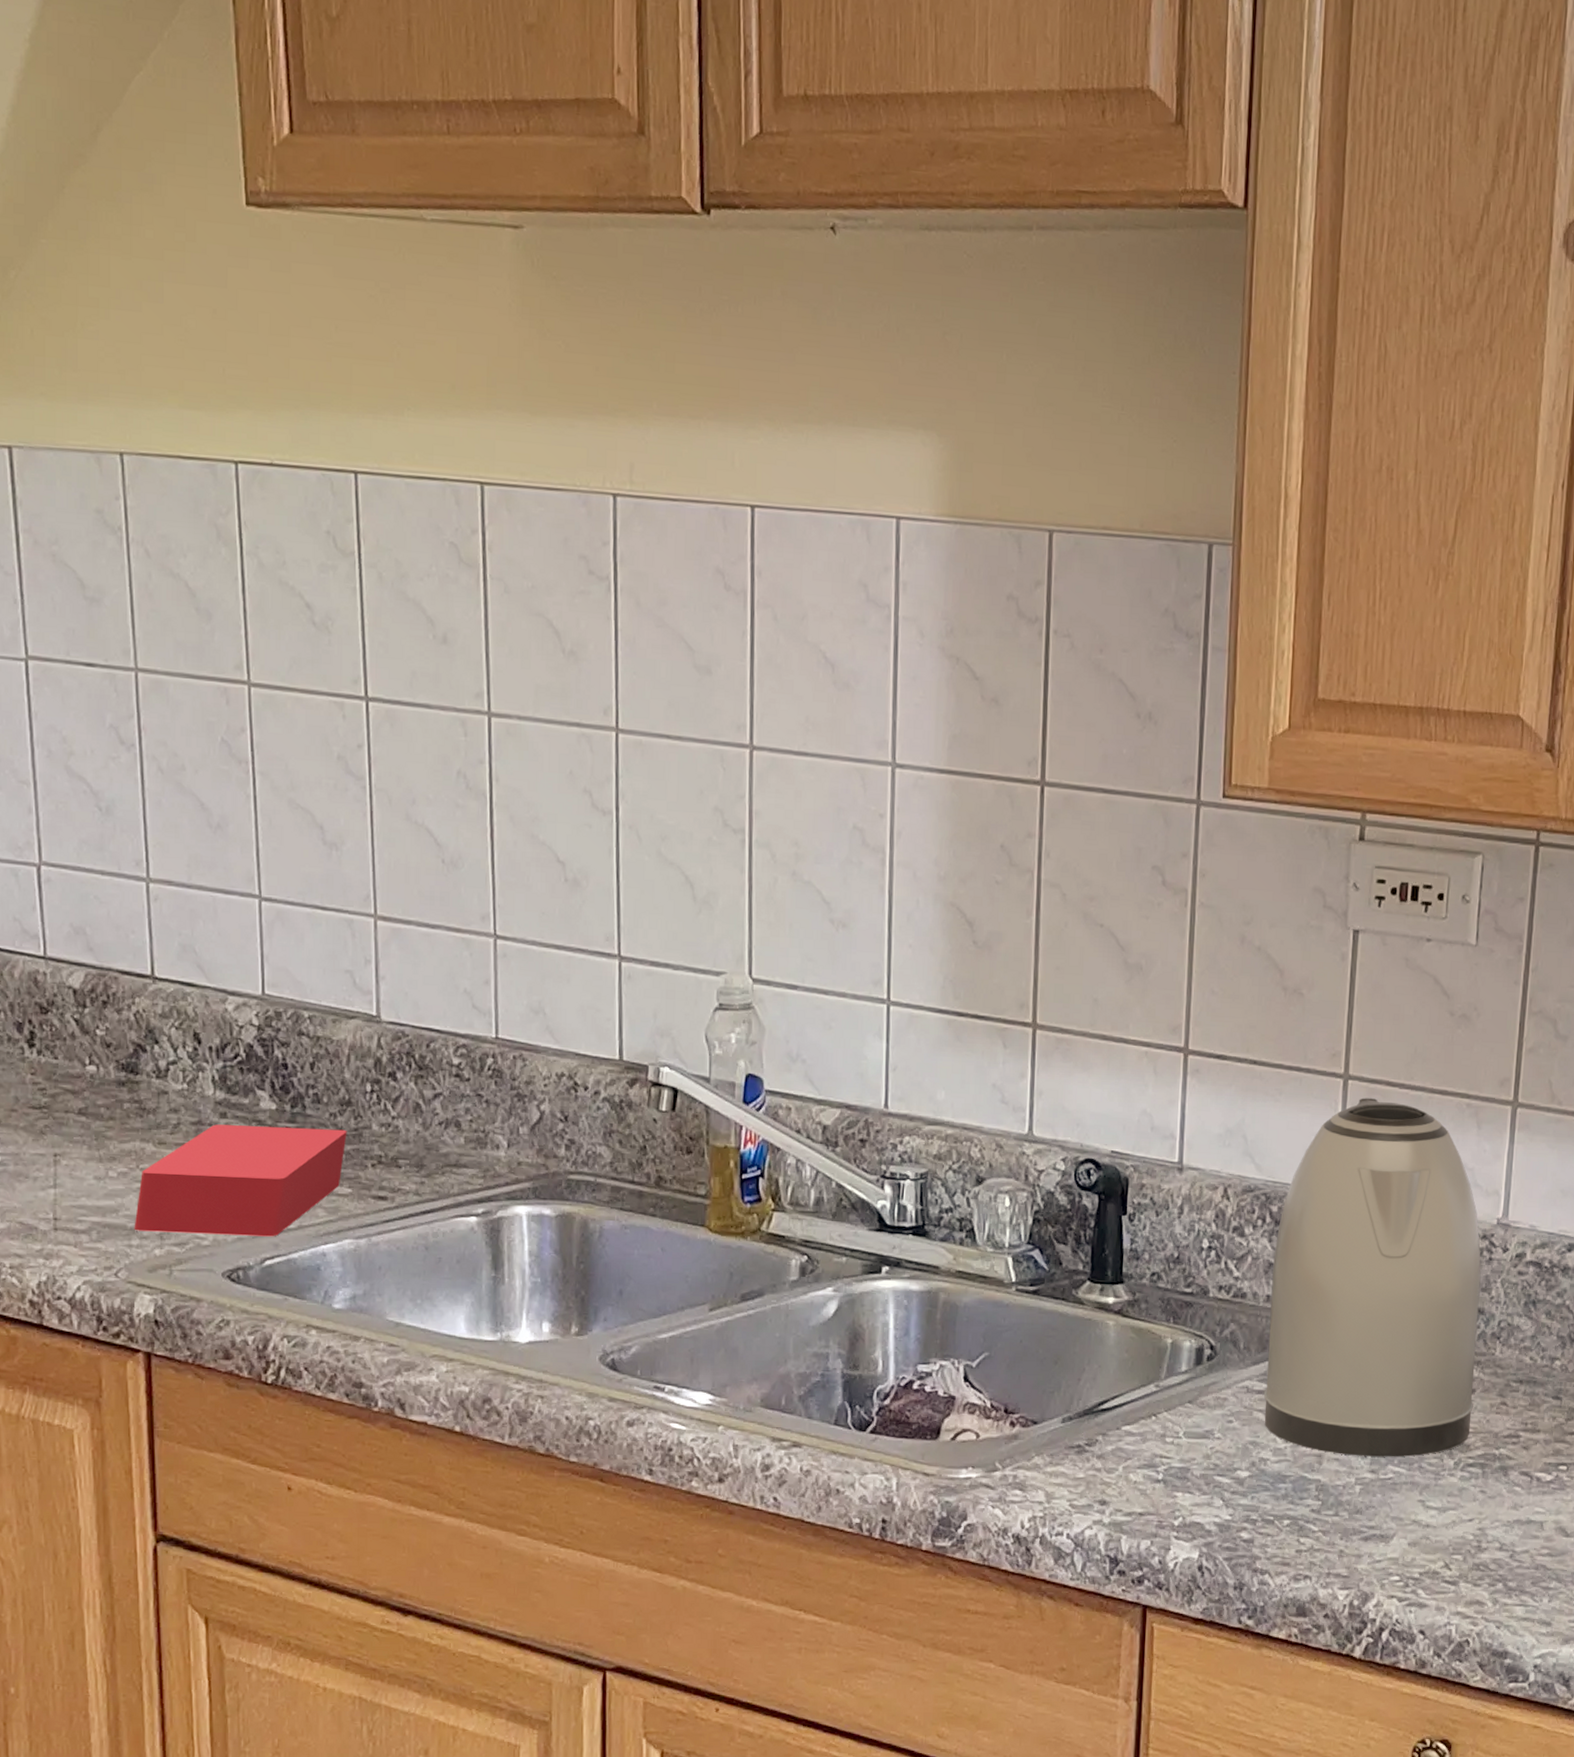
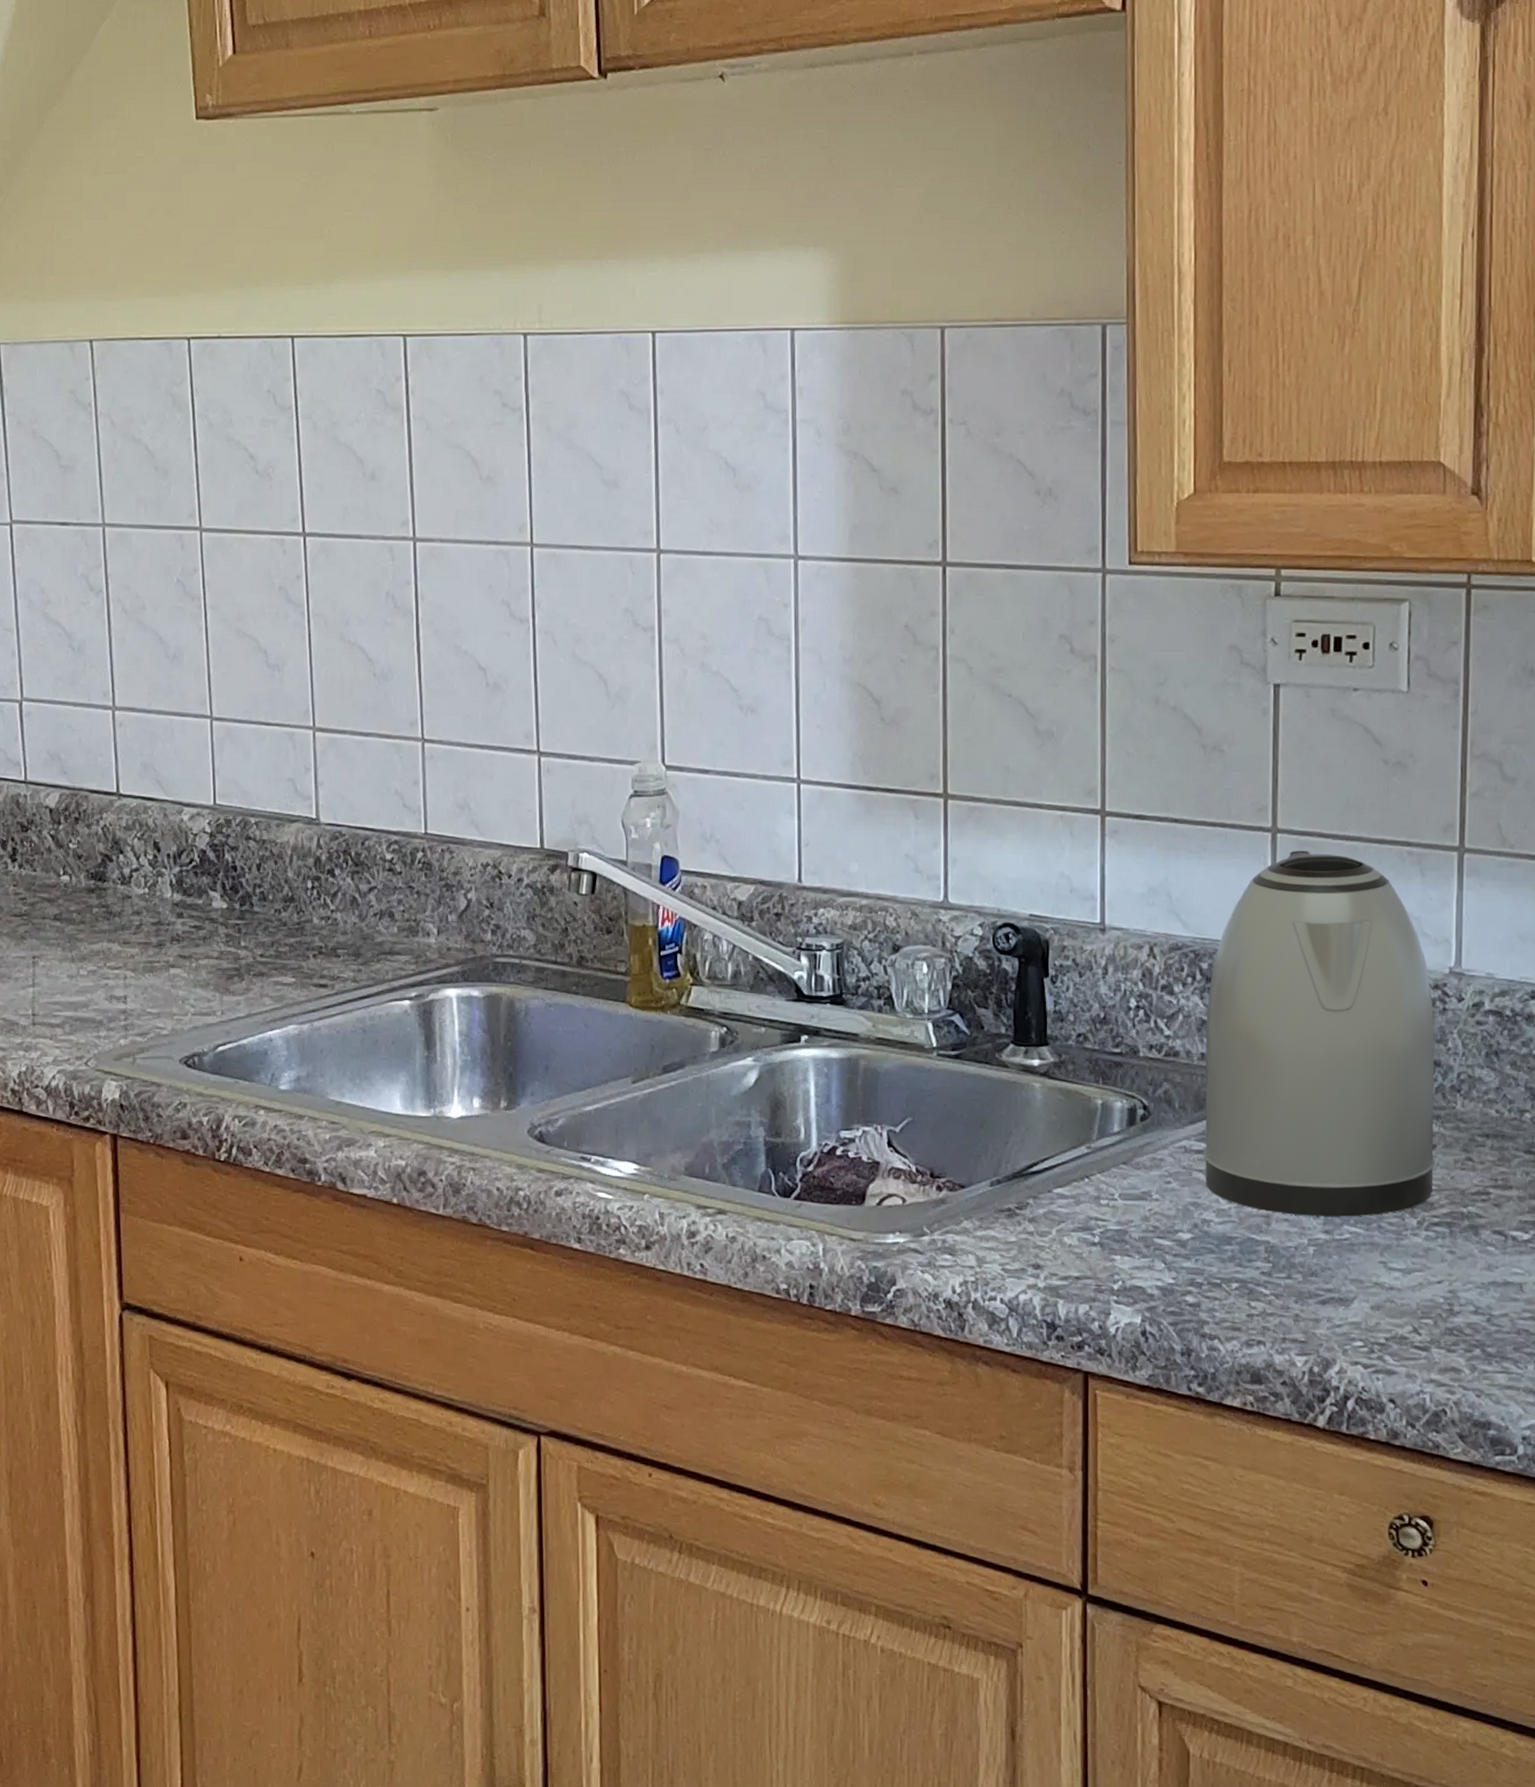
sponge: present [134,1124,347,1237] -> none [102,923,291,1025]

